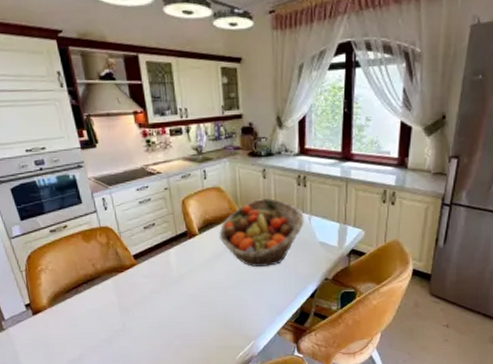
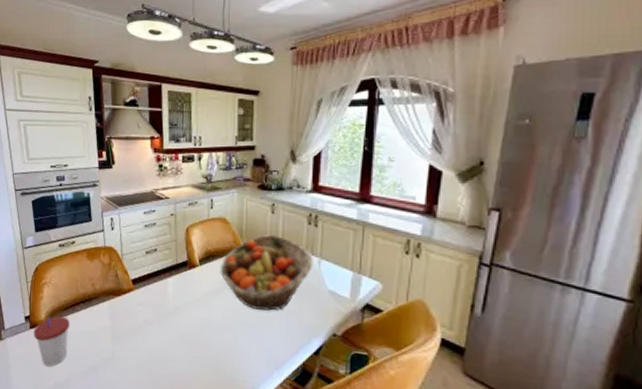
cup: none [36,300,77,347] -> present [33,316,70,367]

